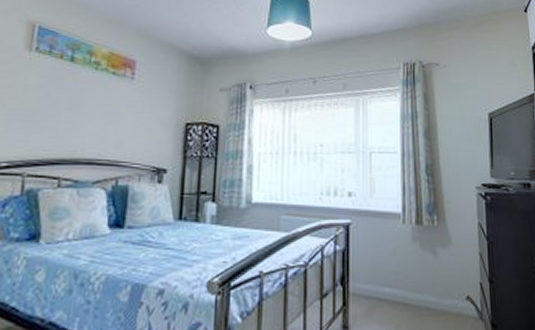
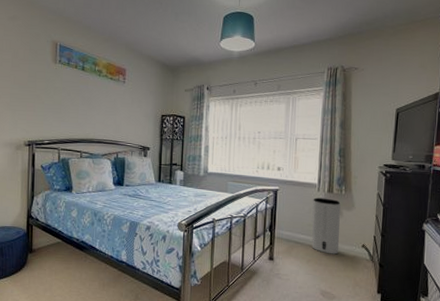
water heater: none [397,232,437,314] -> present [312,197,341,255]

